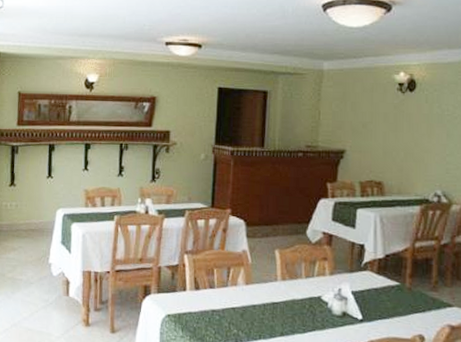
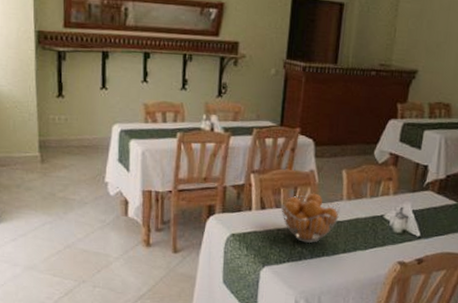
fruit basket: none [215,273,276,326] -> present [281,193,341,244]

